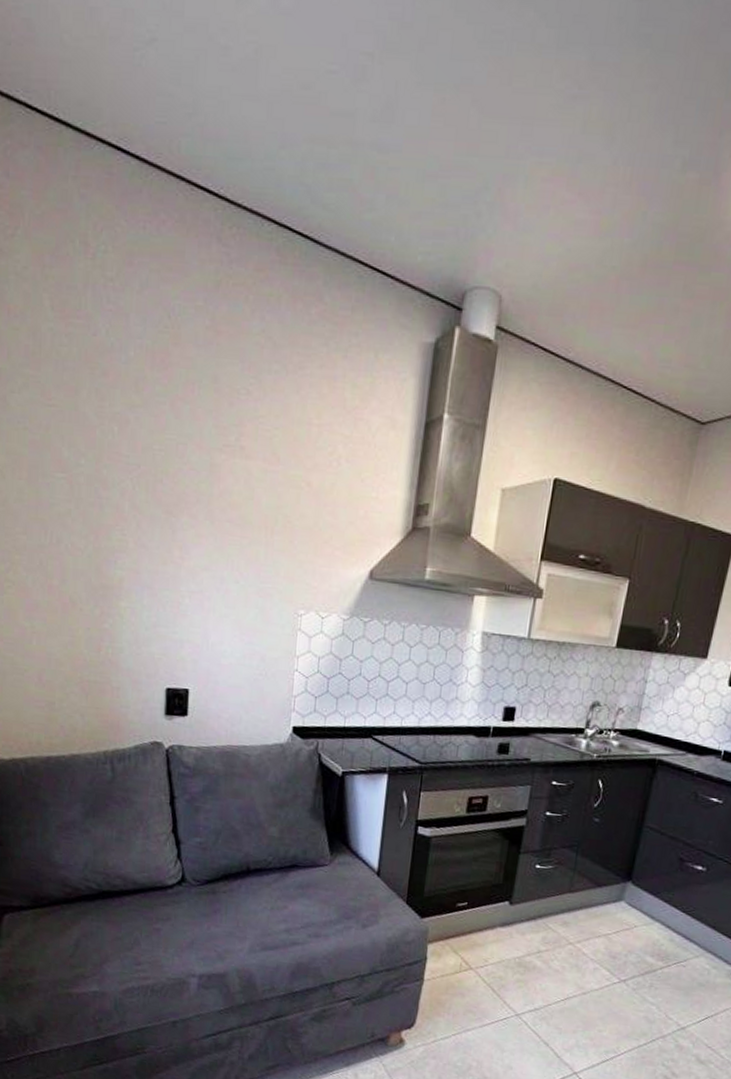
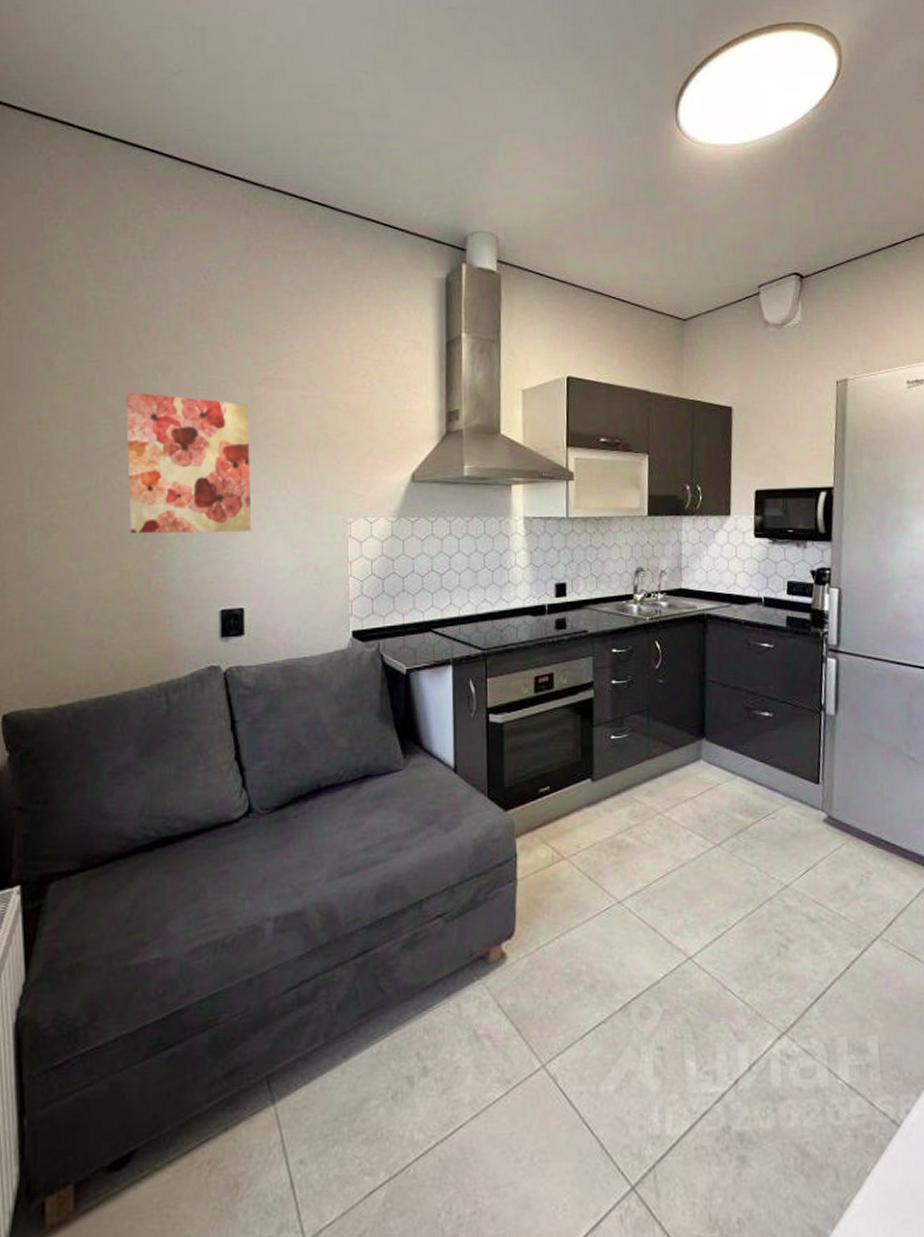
wall art: none [81,444,206,612] -> present [126,392,252,534]

